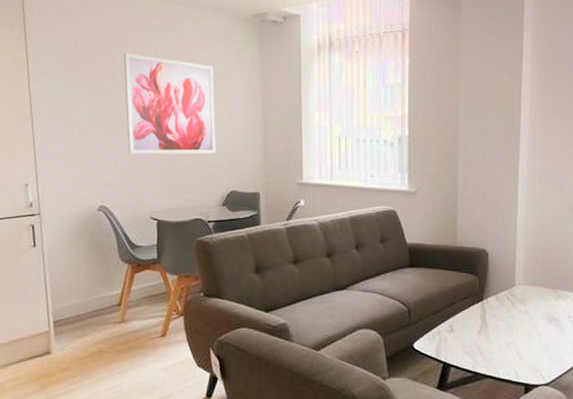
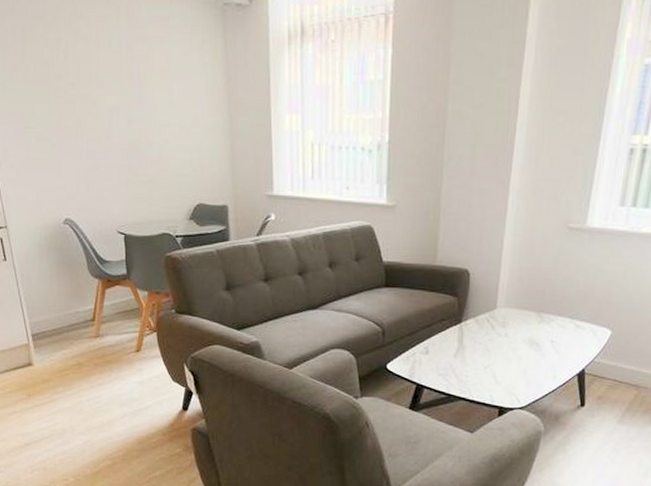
wall art: present [123,52,217,154] -> none [75,45,181,163]

